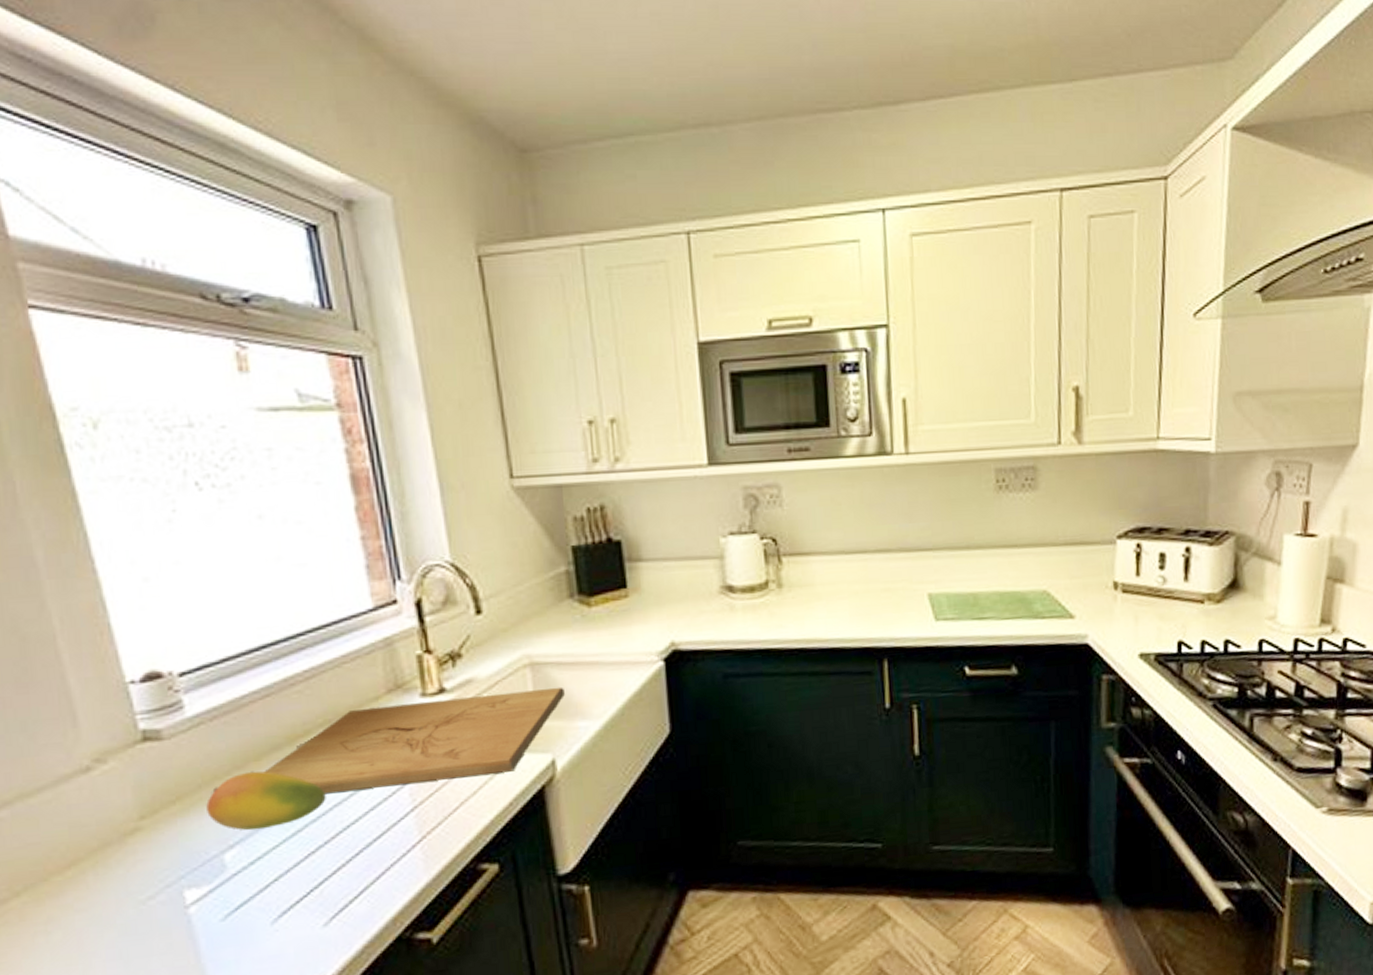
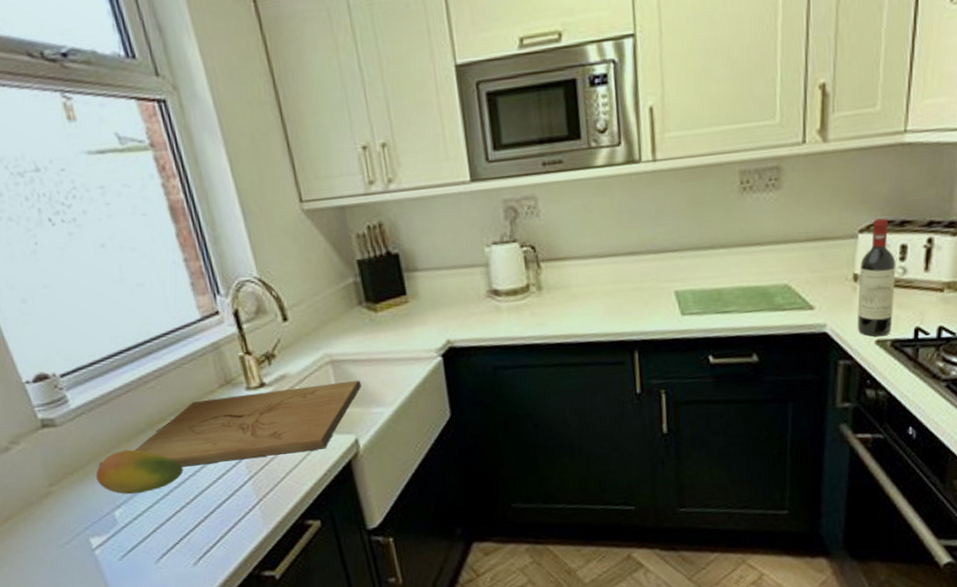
wine bottle: none [1119,524,1156,650] -> present [857,218,896,337]

